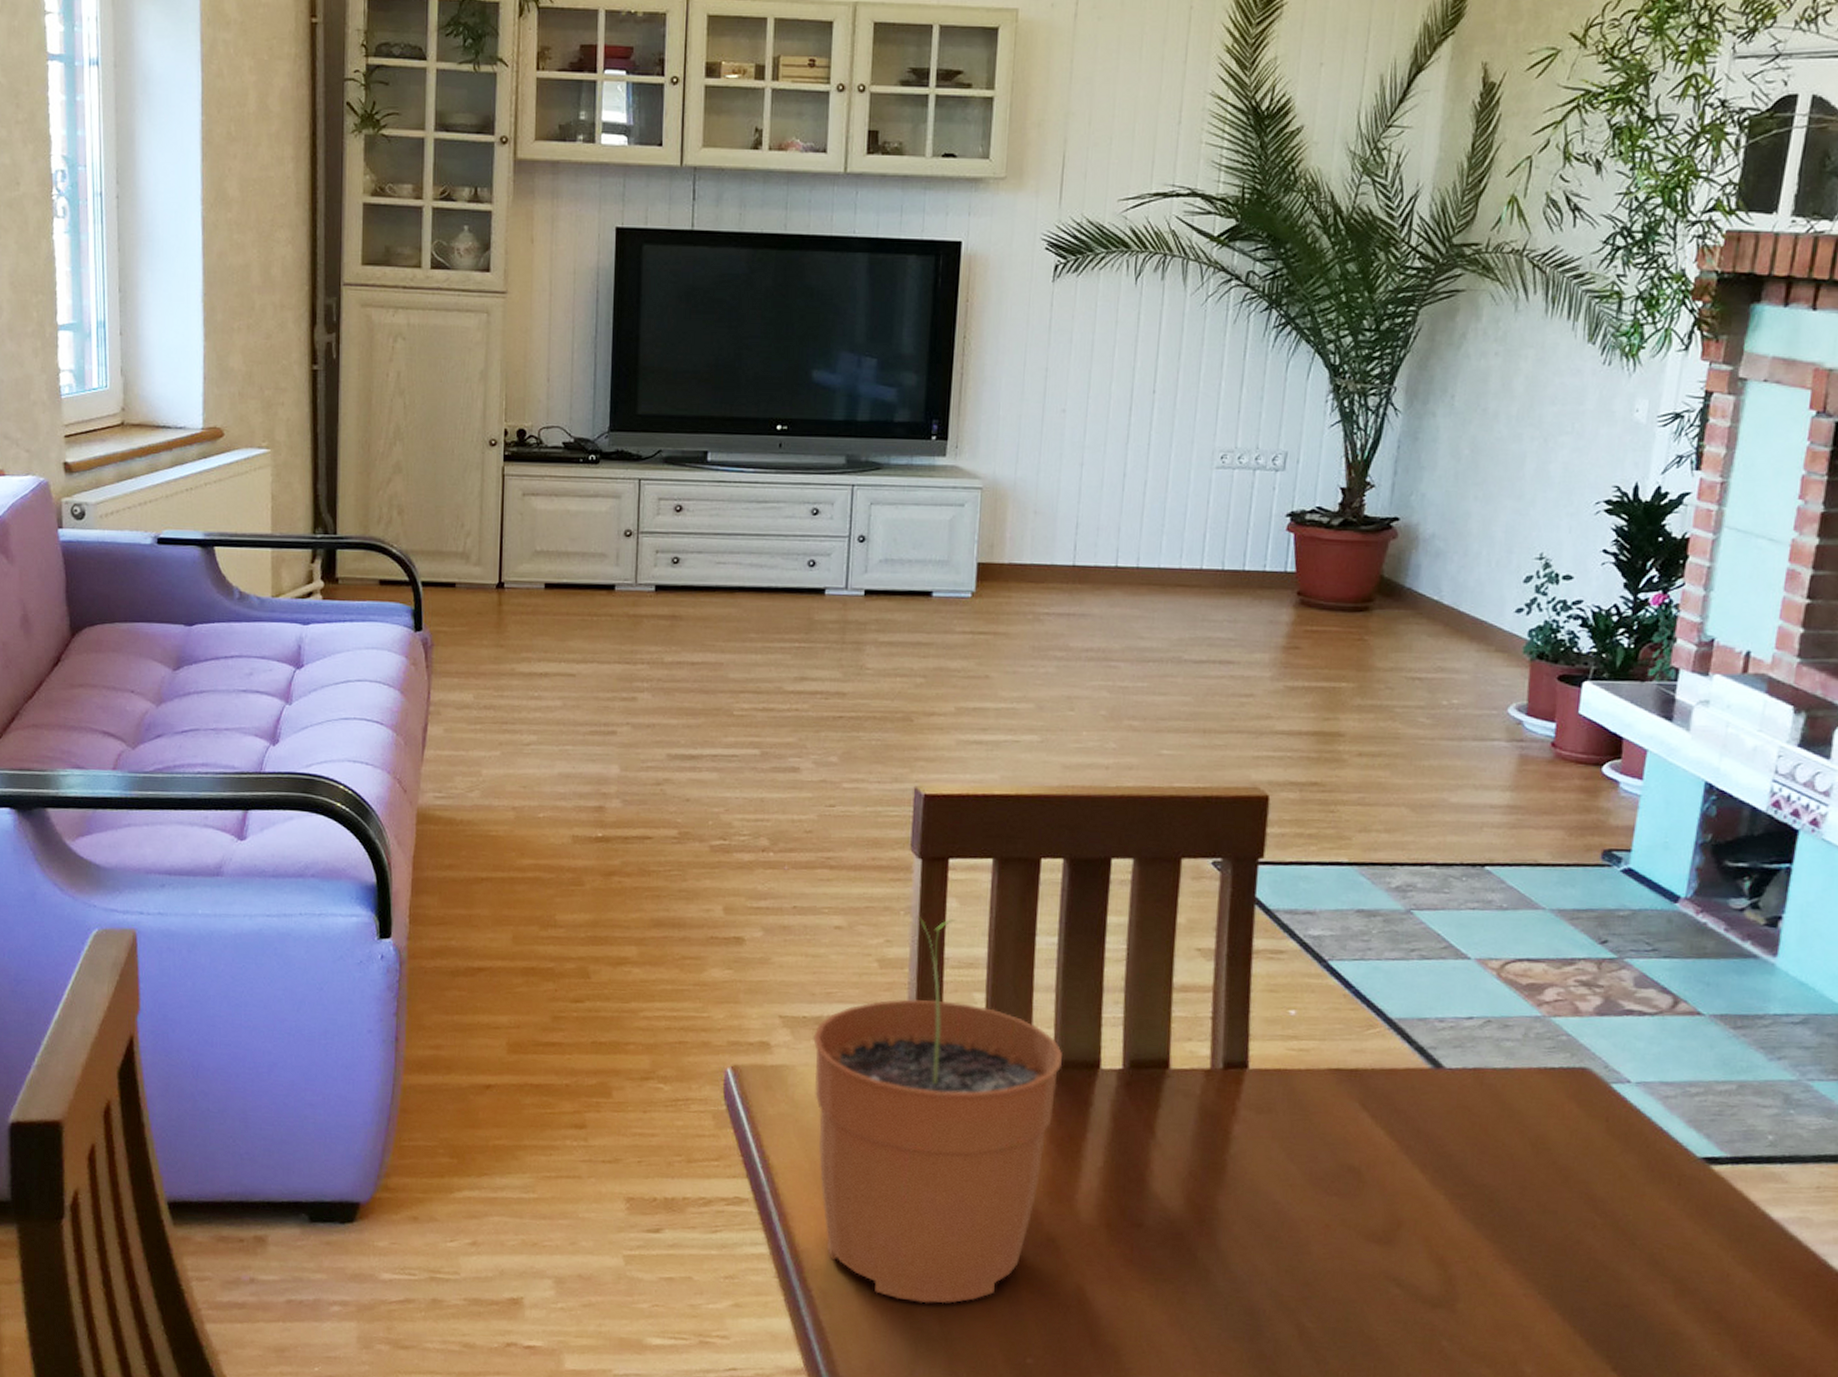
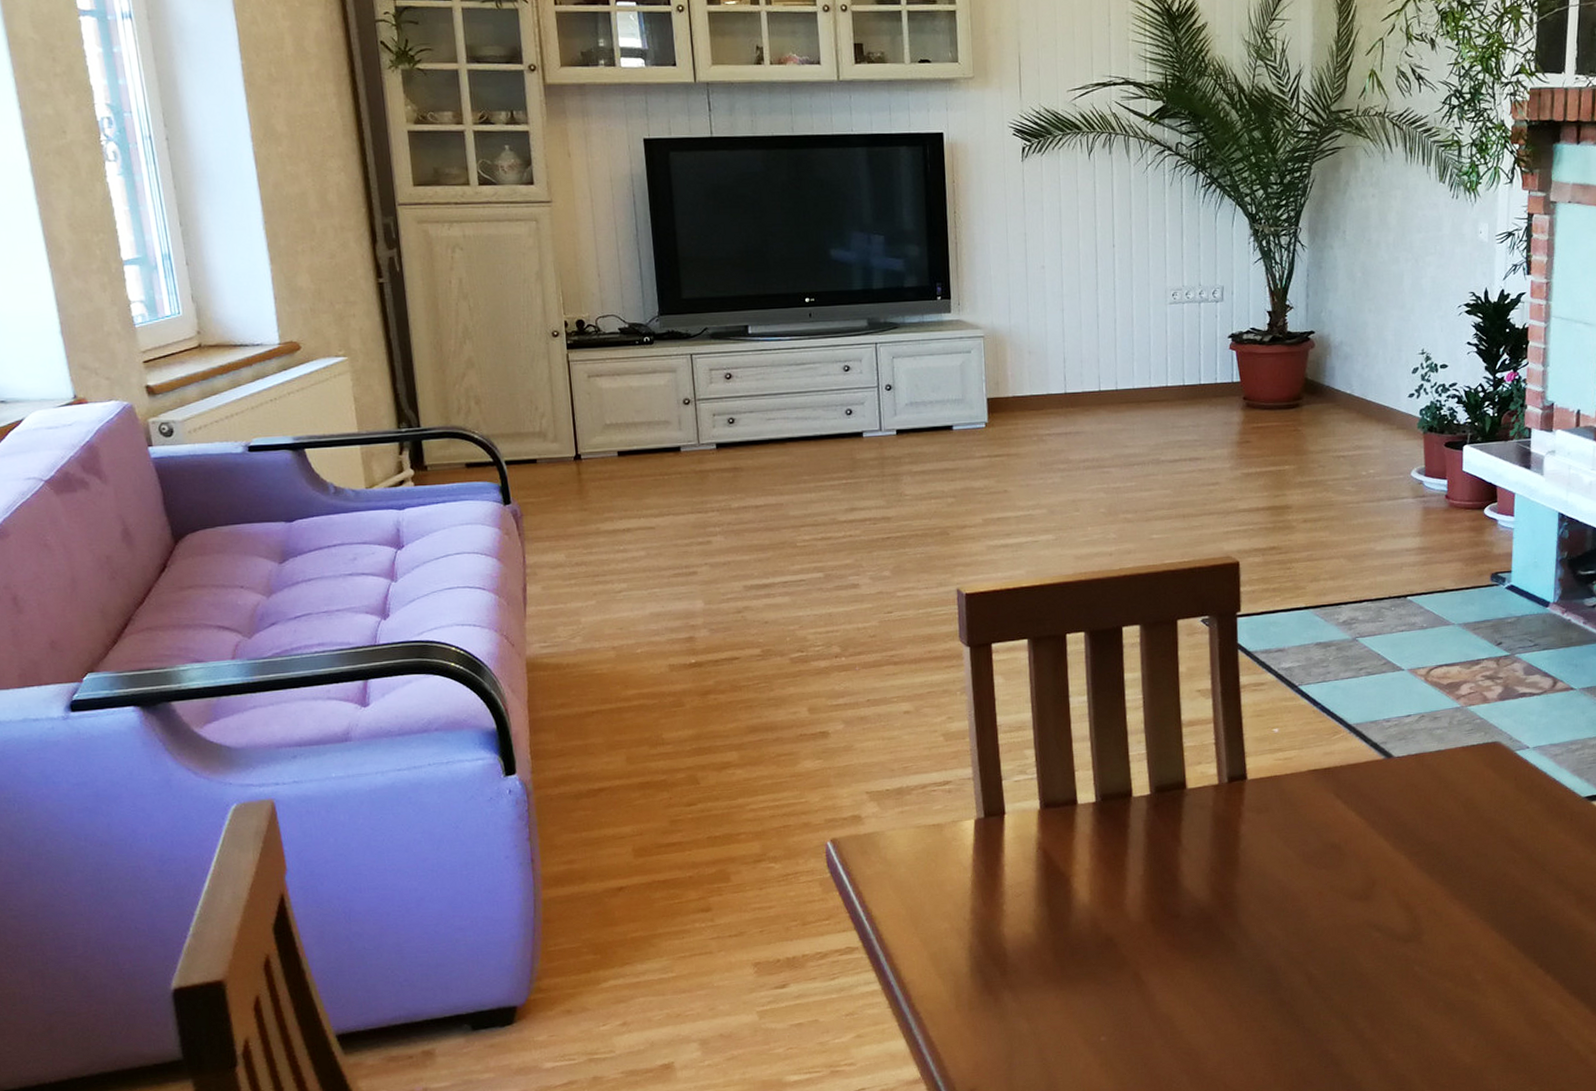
plant pot: present [813,915,1062,1304] -> none [897,692,1102,1008]

